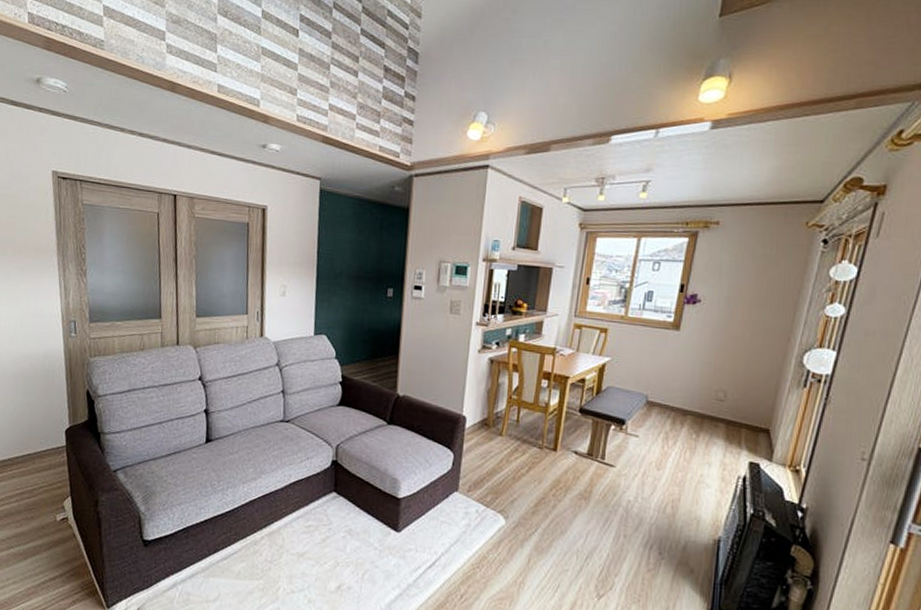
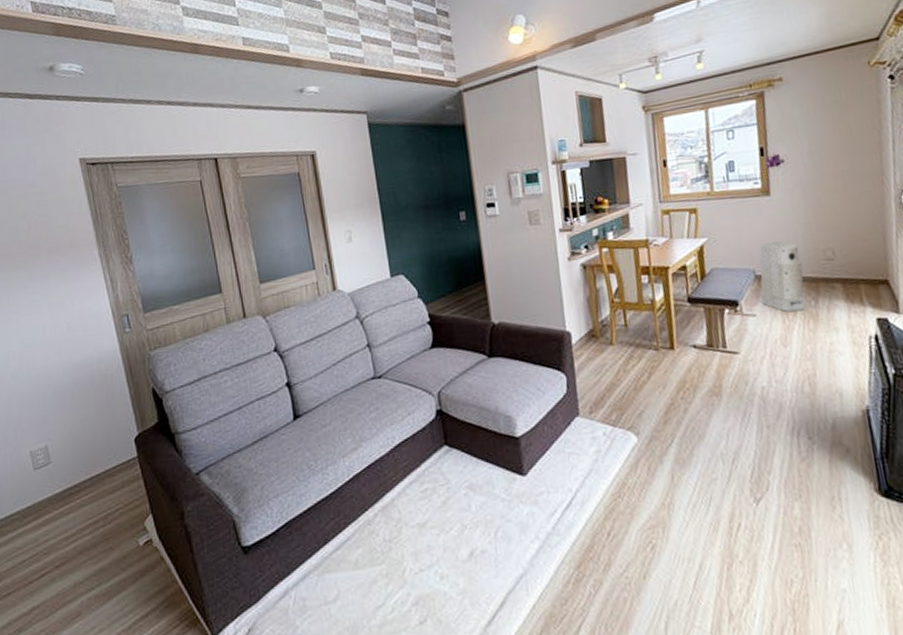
air purifier: none [647,373,694,440] -> present [760,241,805,313]

